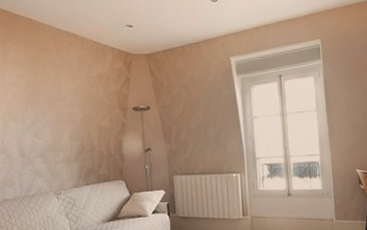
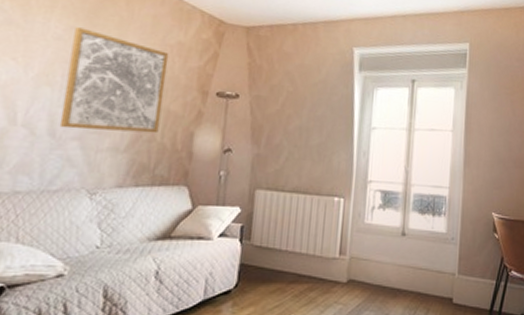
wall art: none [24,74,96,150] -> present [59,27,169,134]

